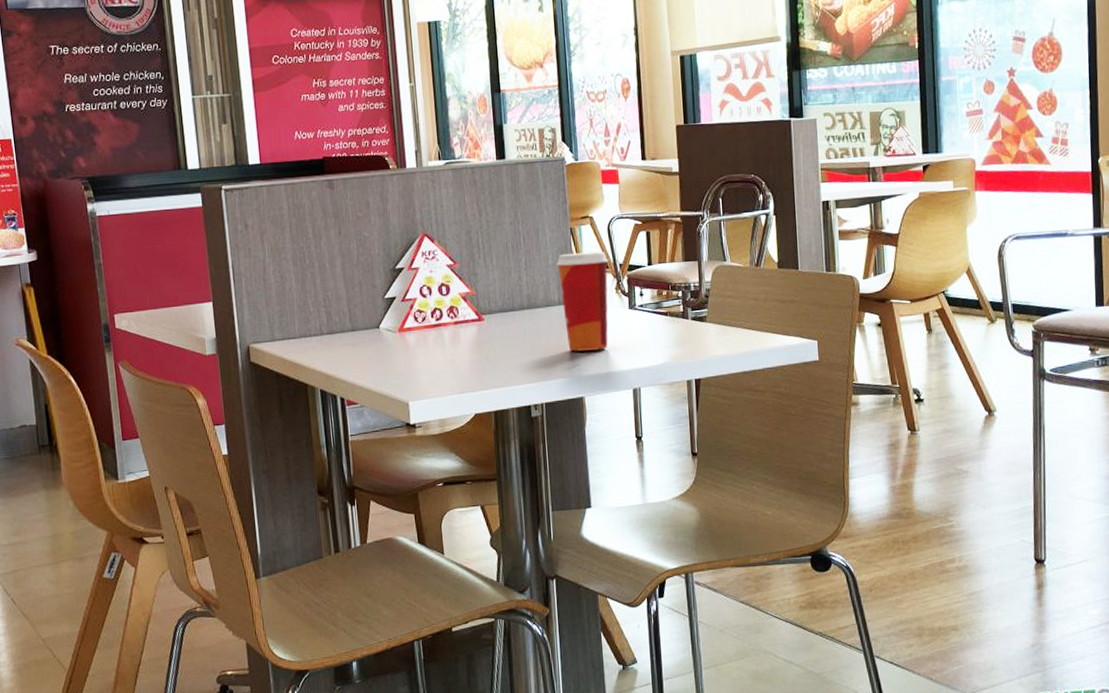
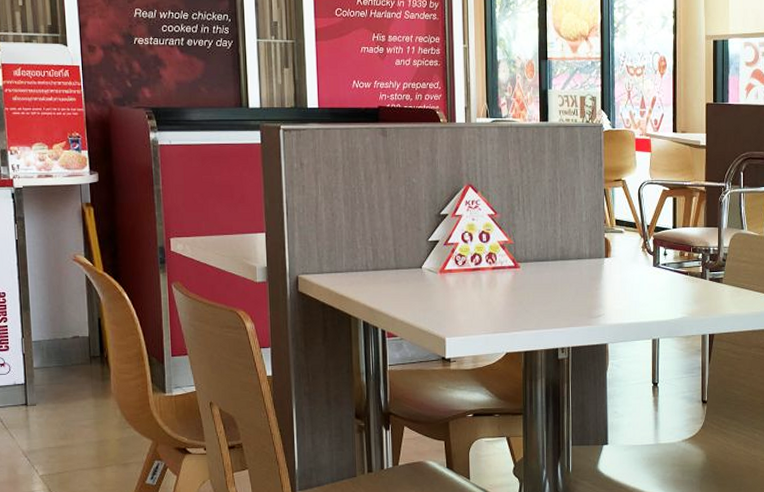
paper cup: present [556,251,609,352] -> none [589,212,637,302]

